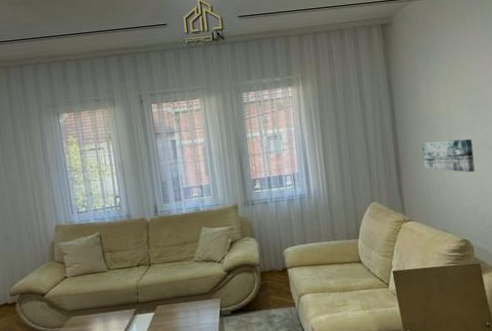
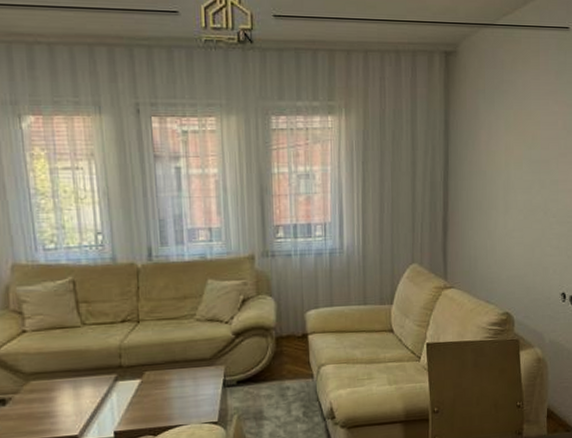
wall art: present [422,139,475,173] -> none [473,198,528,239]

